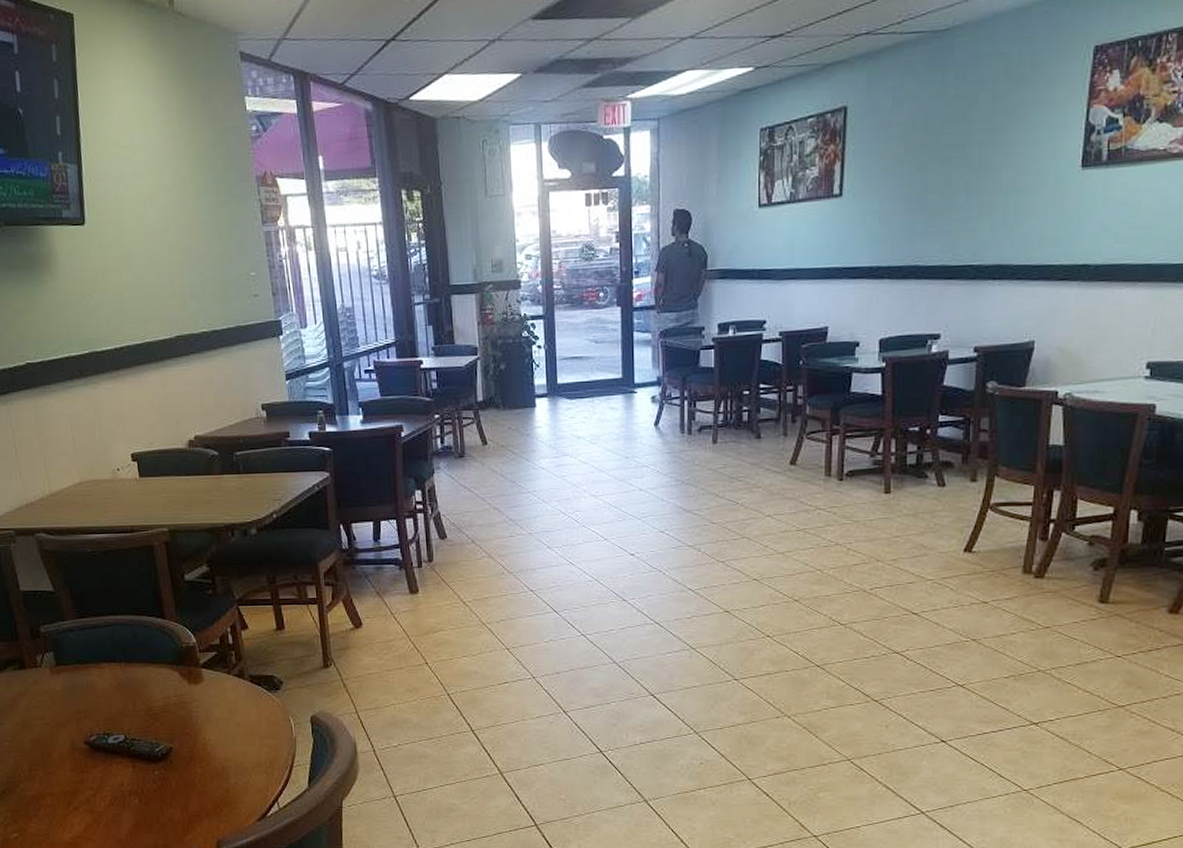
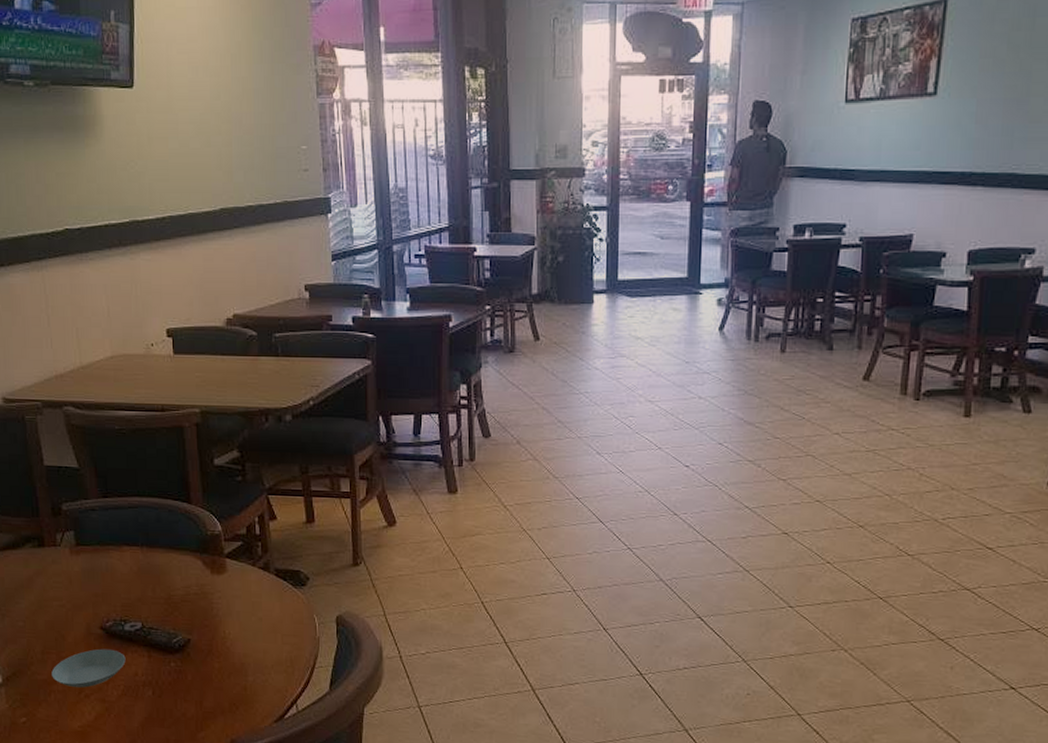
saucer: none [40,762,111,800] -> present [51,649,126,688]

